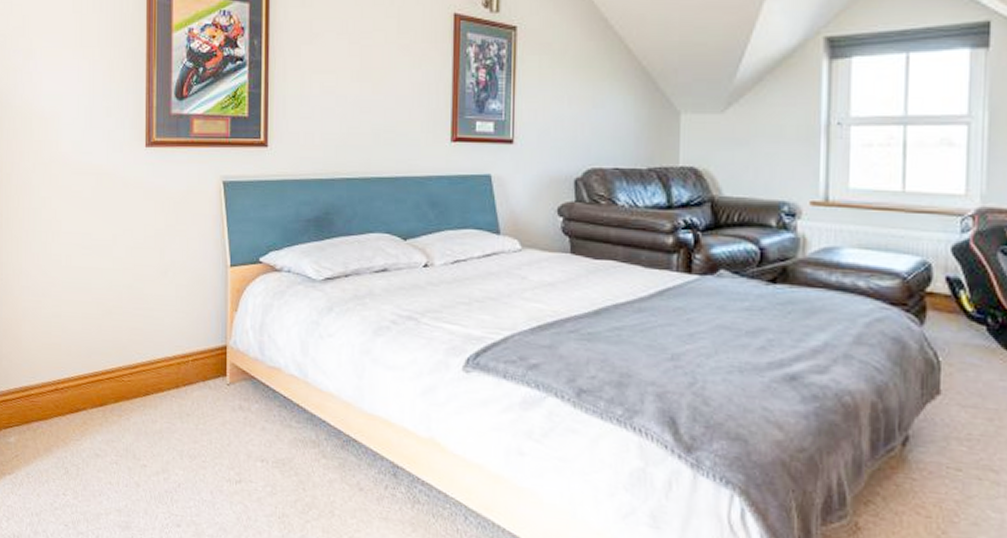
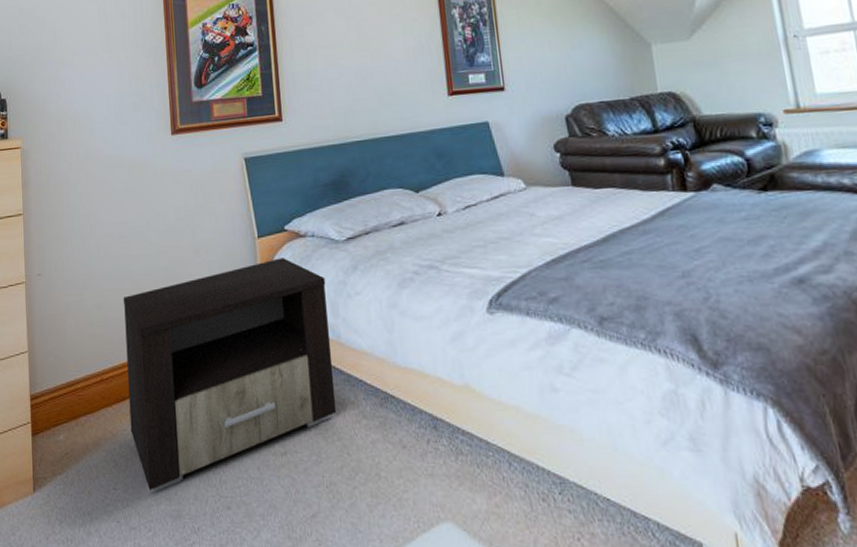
nightstand: none [83,290,298,503] -> present [123,258,337,493]

